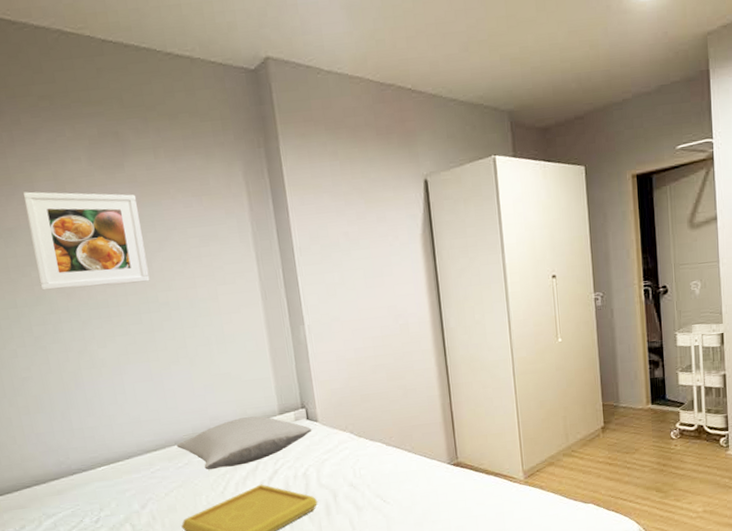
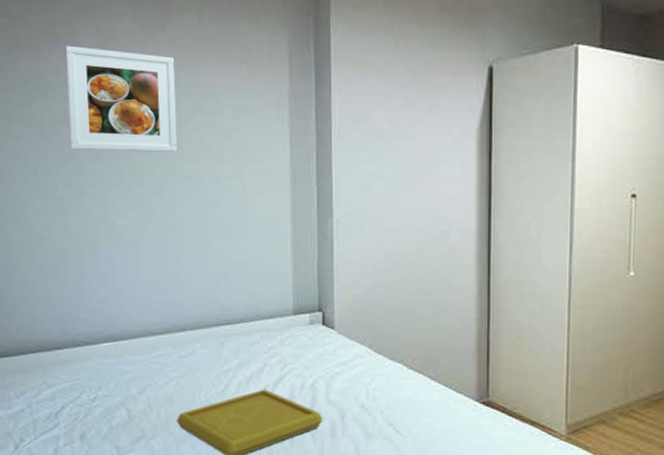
pillow: present [176,416,312,470] -> none [182,312,327,365]

